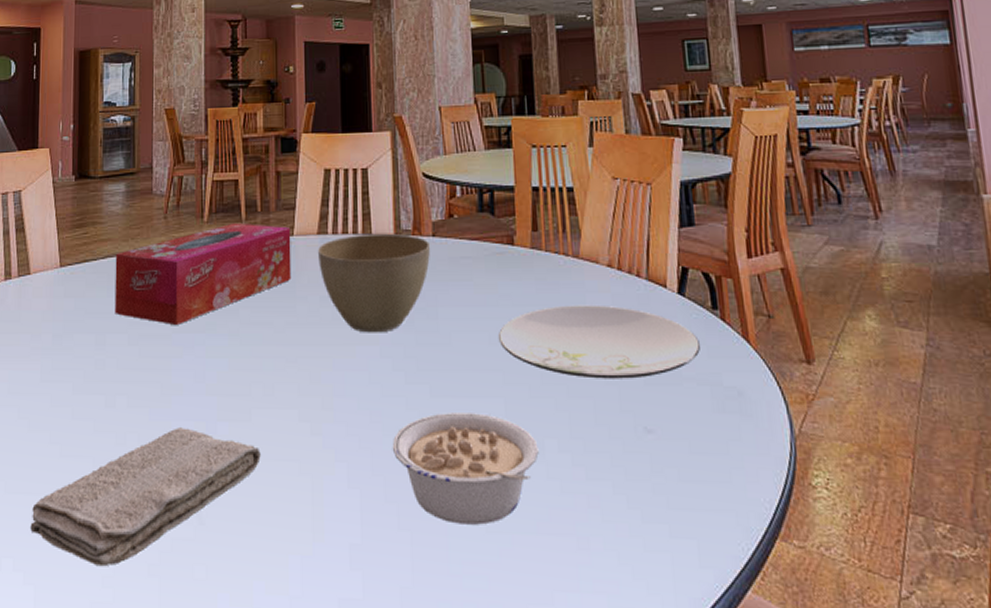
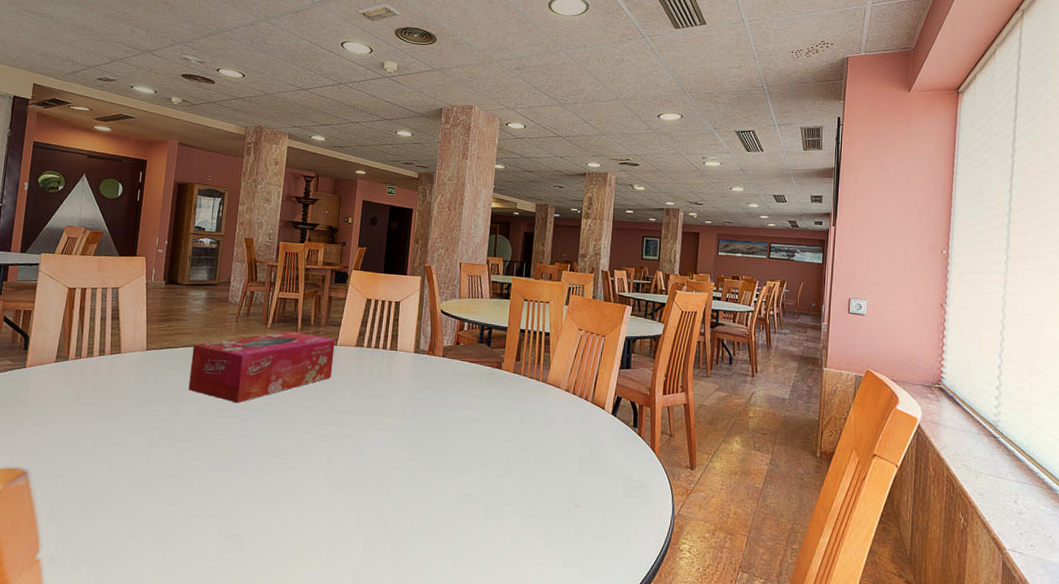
washcloth: present [30,428,261,567] -> none [104,478,293,574]
flower pot: present [318,233,431,333] -> none [354,350,440,423]
legume: present [392,413,539,525] -> none [392,482,499,561]
plate: present [499,305,700,379] -> none [481,415,621,470]

